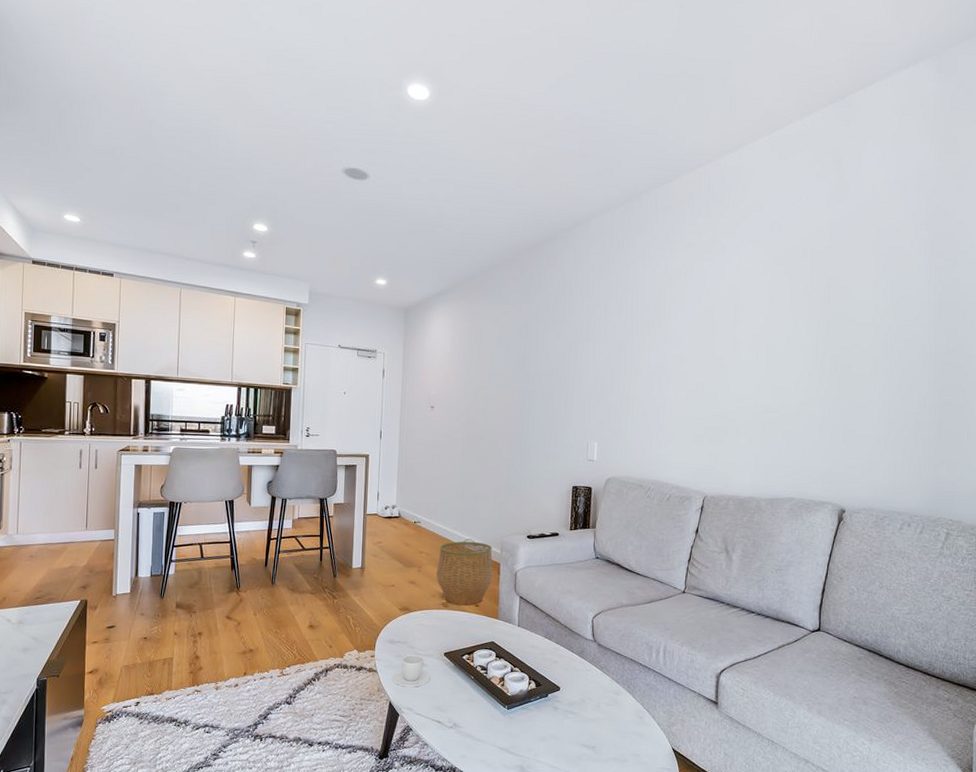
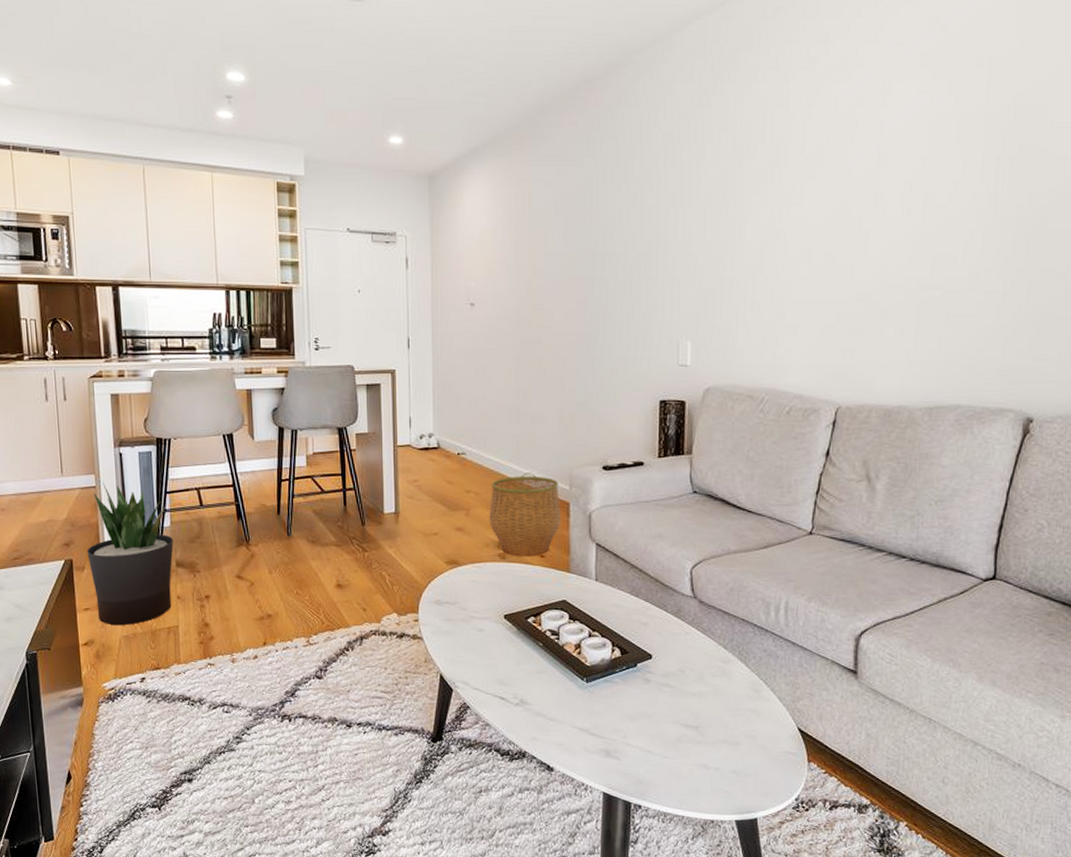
planter: none [100,535,176,657] -> present [87,480,174,626]
teacup: present [392,654,430,687] -> none [442,617,488,657]

